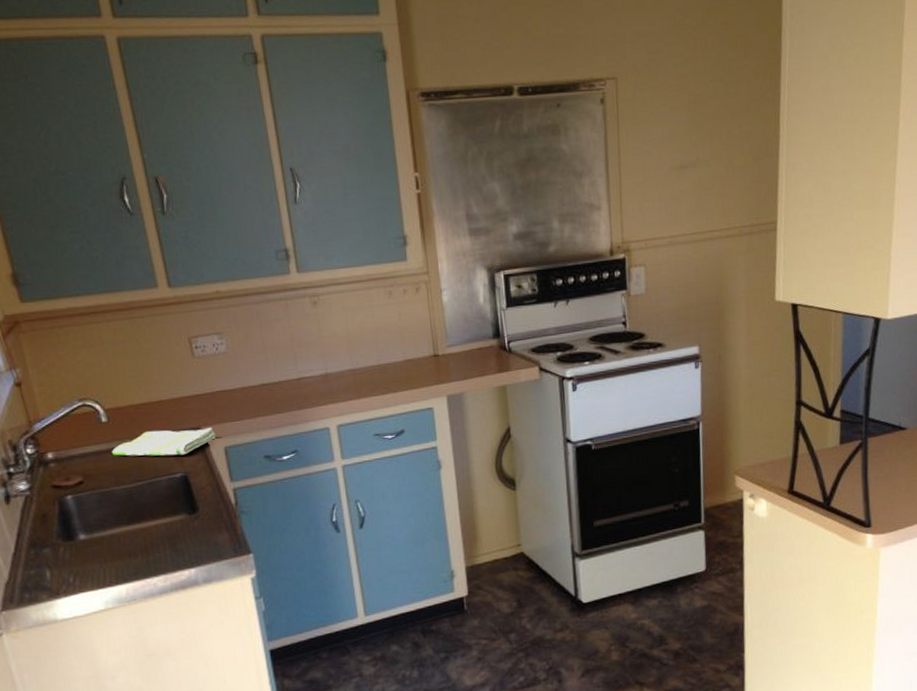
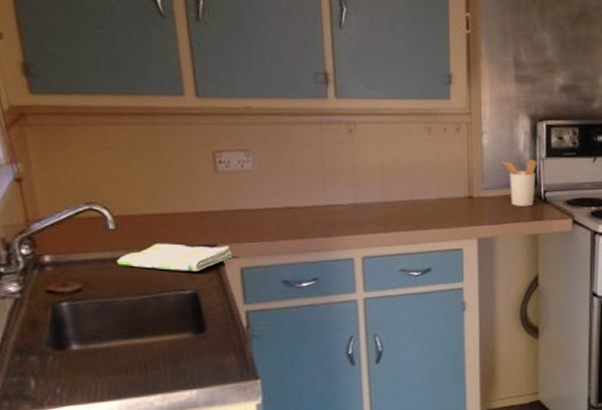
utensil holder: none [463,311,499,360] -> present [501,159,537,207]

